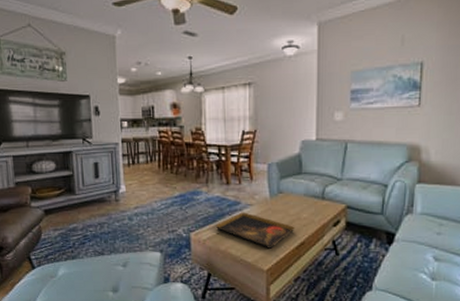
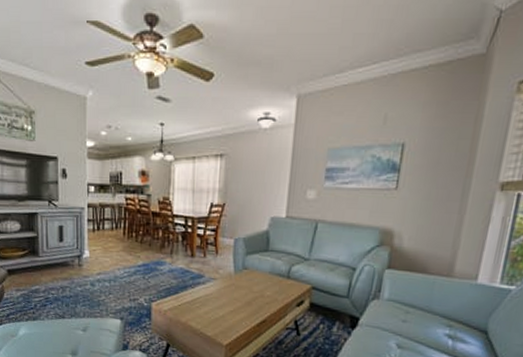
decorative tray: present [215,212,295,249] -> none [177,285,258,324]

